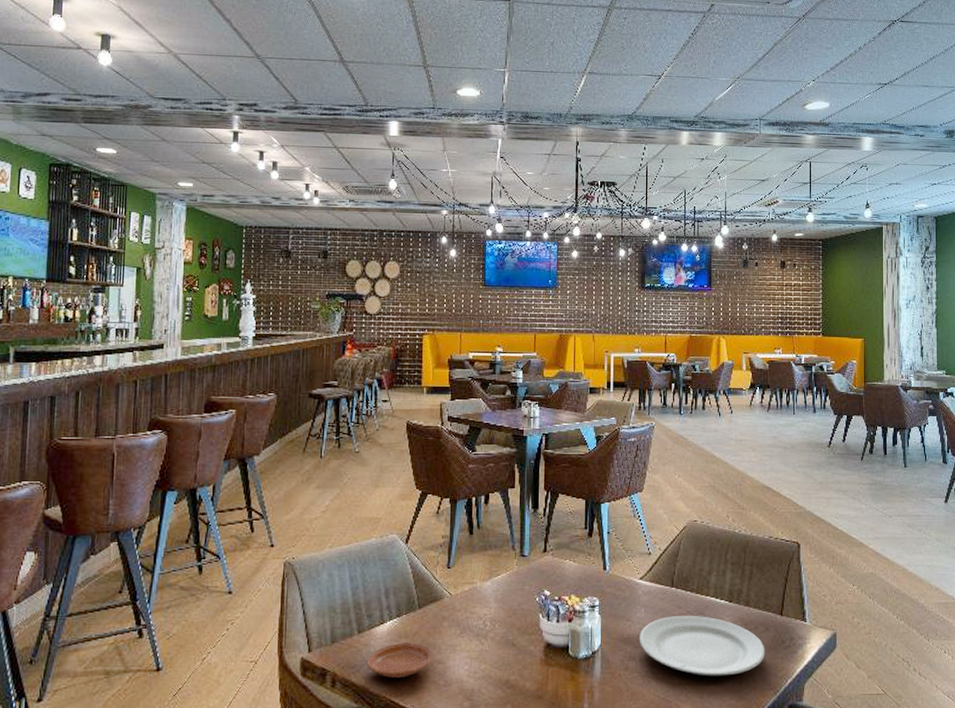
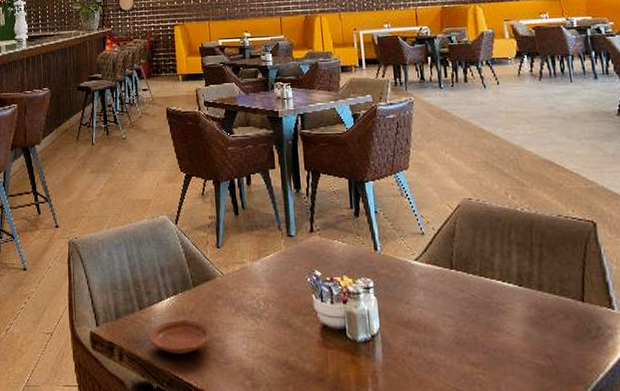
plate: present [640,616,765,676] -> none [421,300,569,367]

